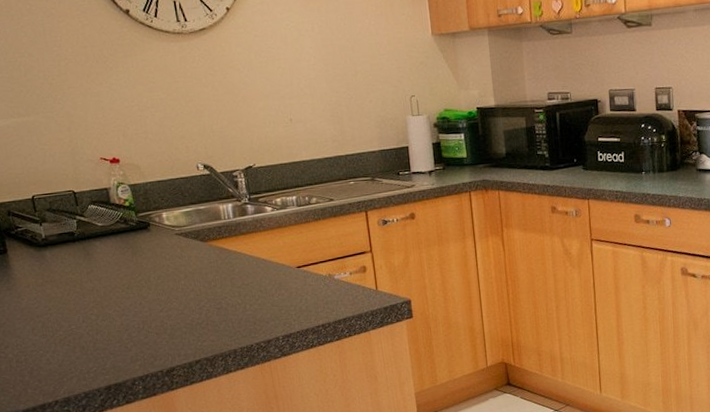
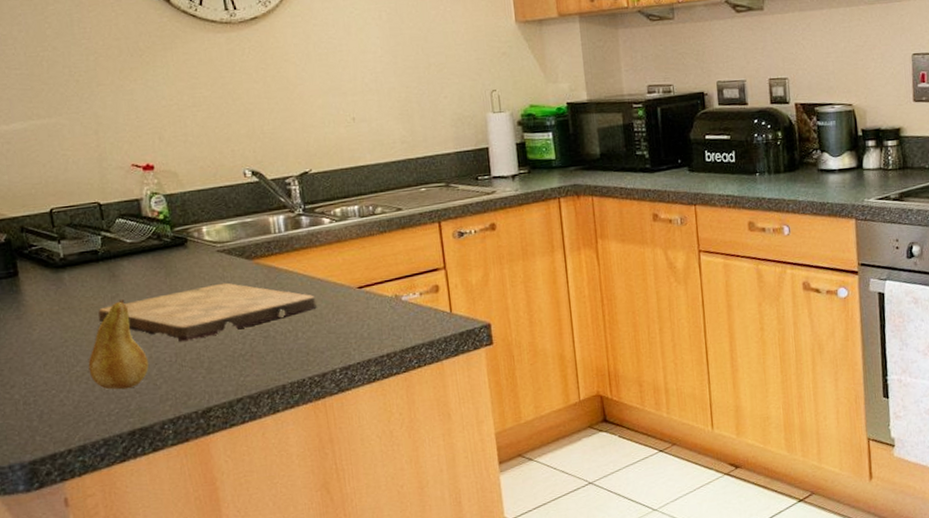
fruit: none [69,275,121,351] -> present [88,299,149,390]
cutting board: none [76,261,262,312] -> present [98,282,317,343]

